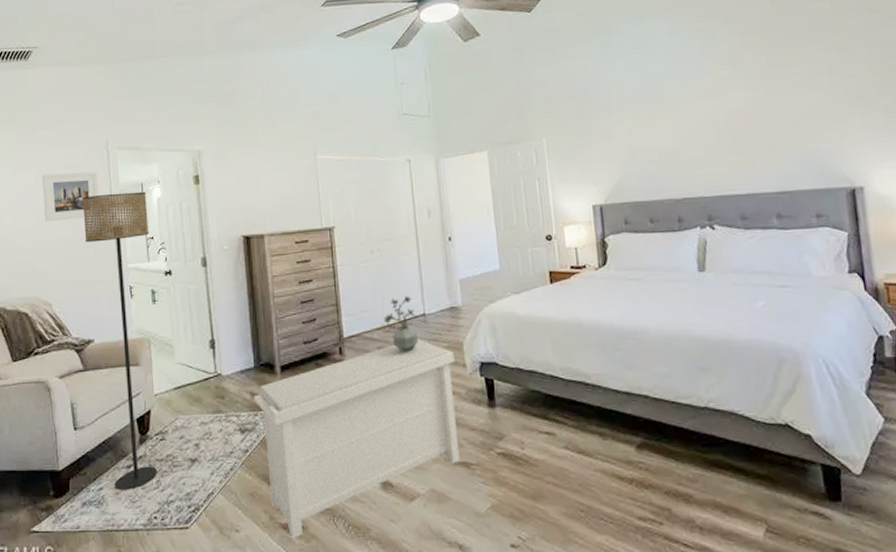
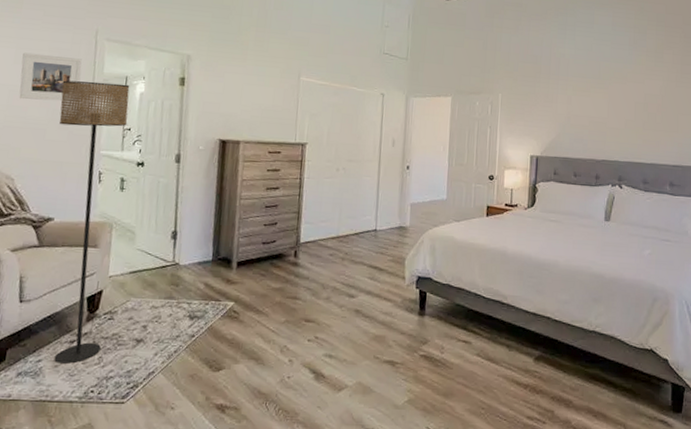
bench: present [253,339,460,538] -> none [207,250,397,418]
potted plant: present [384,296,418,352] -> none [339,212,368,261]

